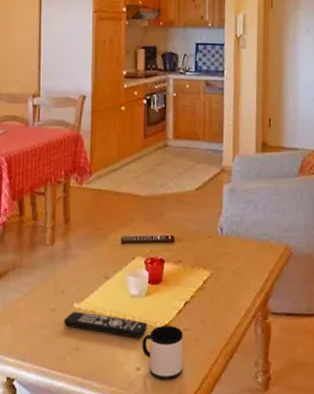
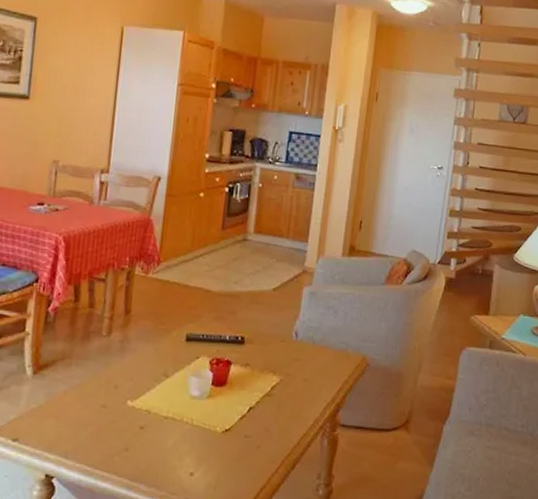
remote control: present [64,311,147,339] -> none [114,409,206,443]
mug: present [142,326,184,380] -> none [198,431,244,487]

